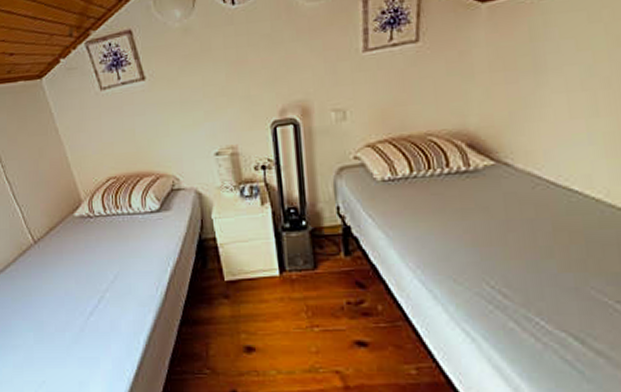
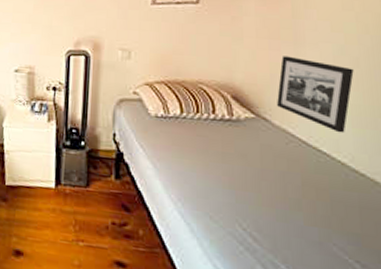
picture frame: none [518,87,606,167] -> present [277,56,354,133]

